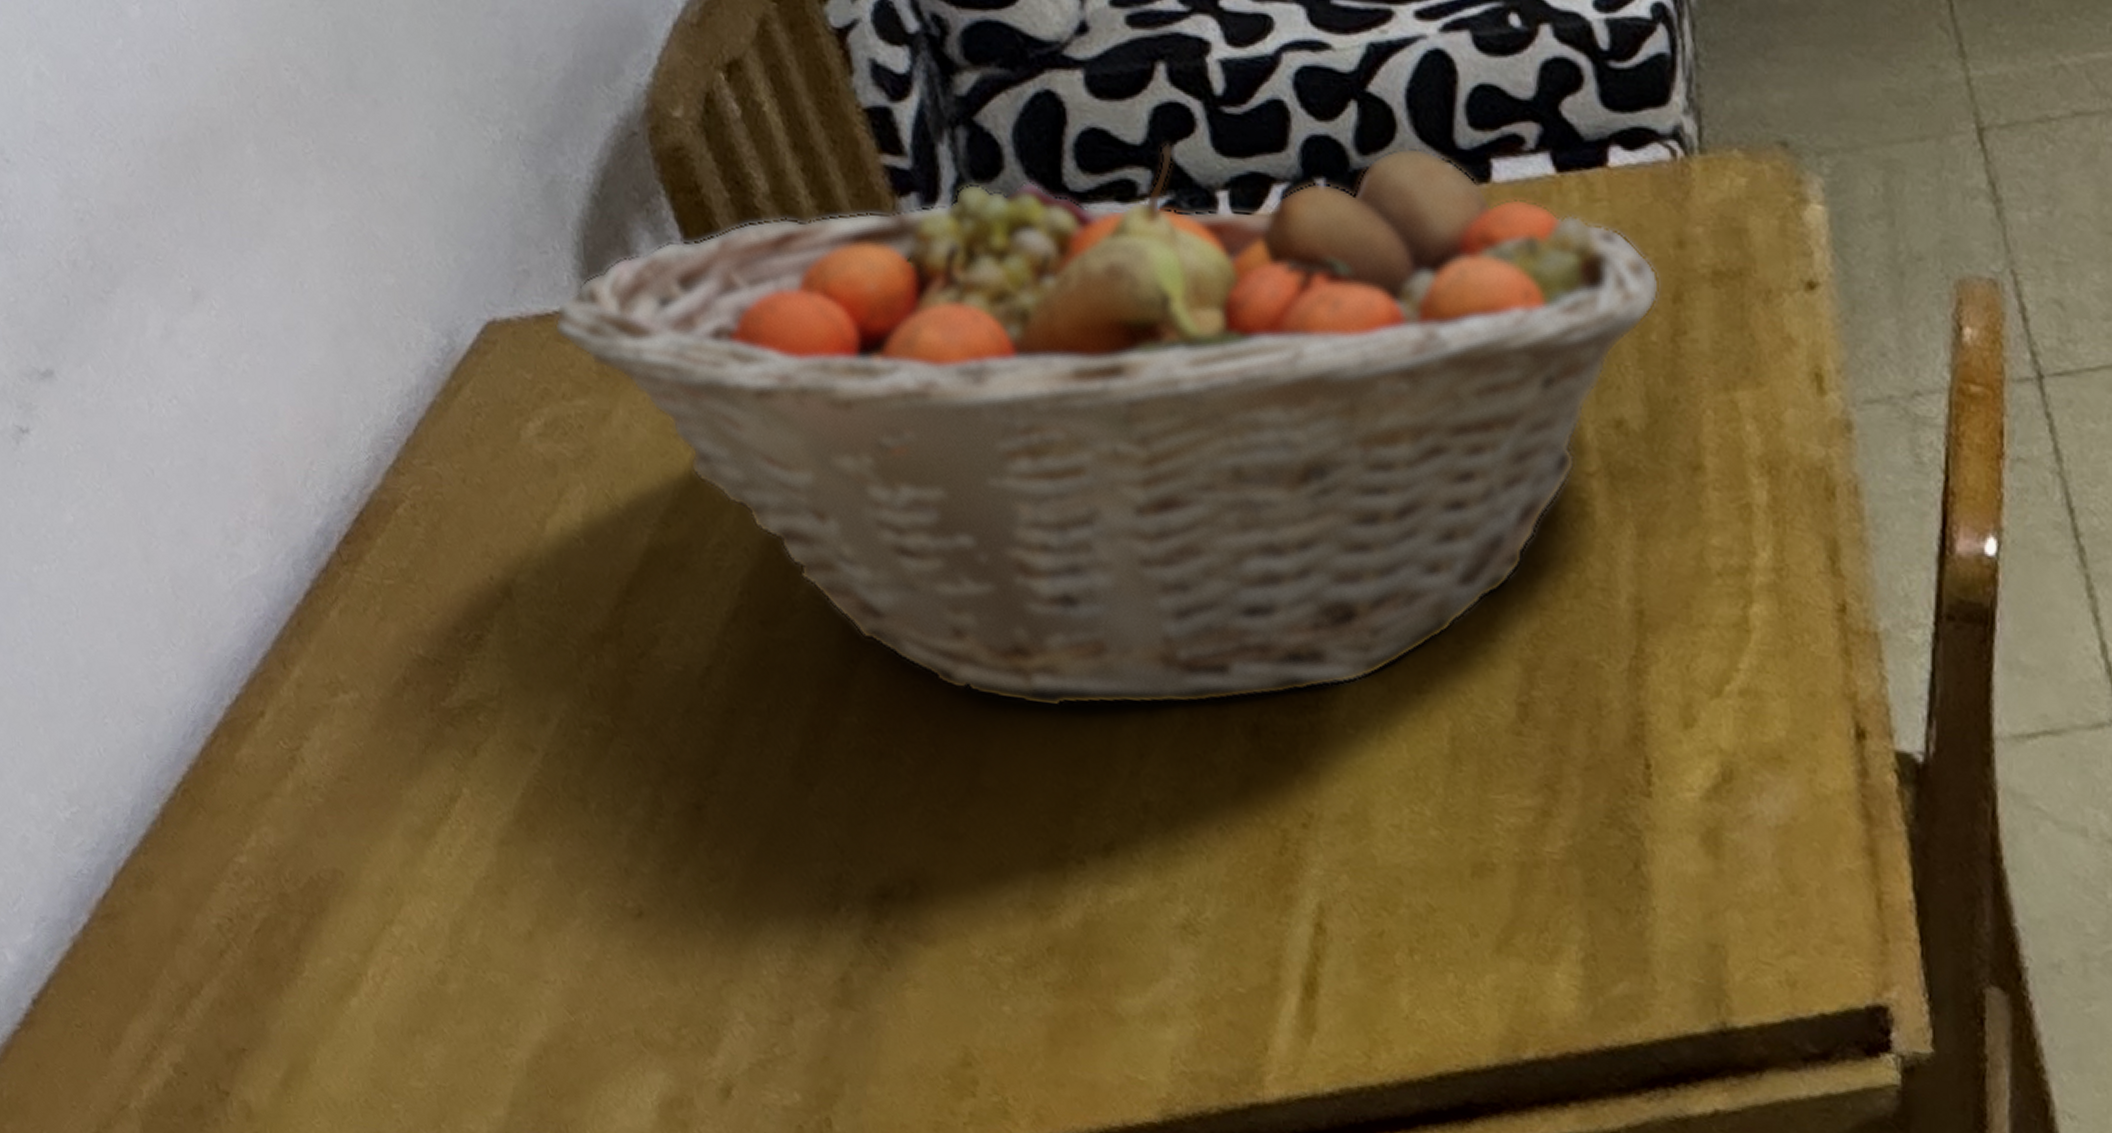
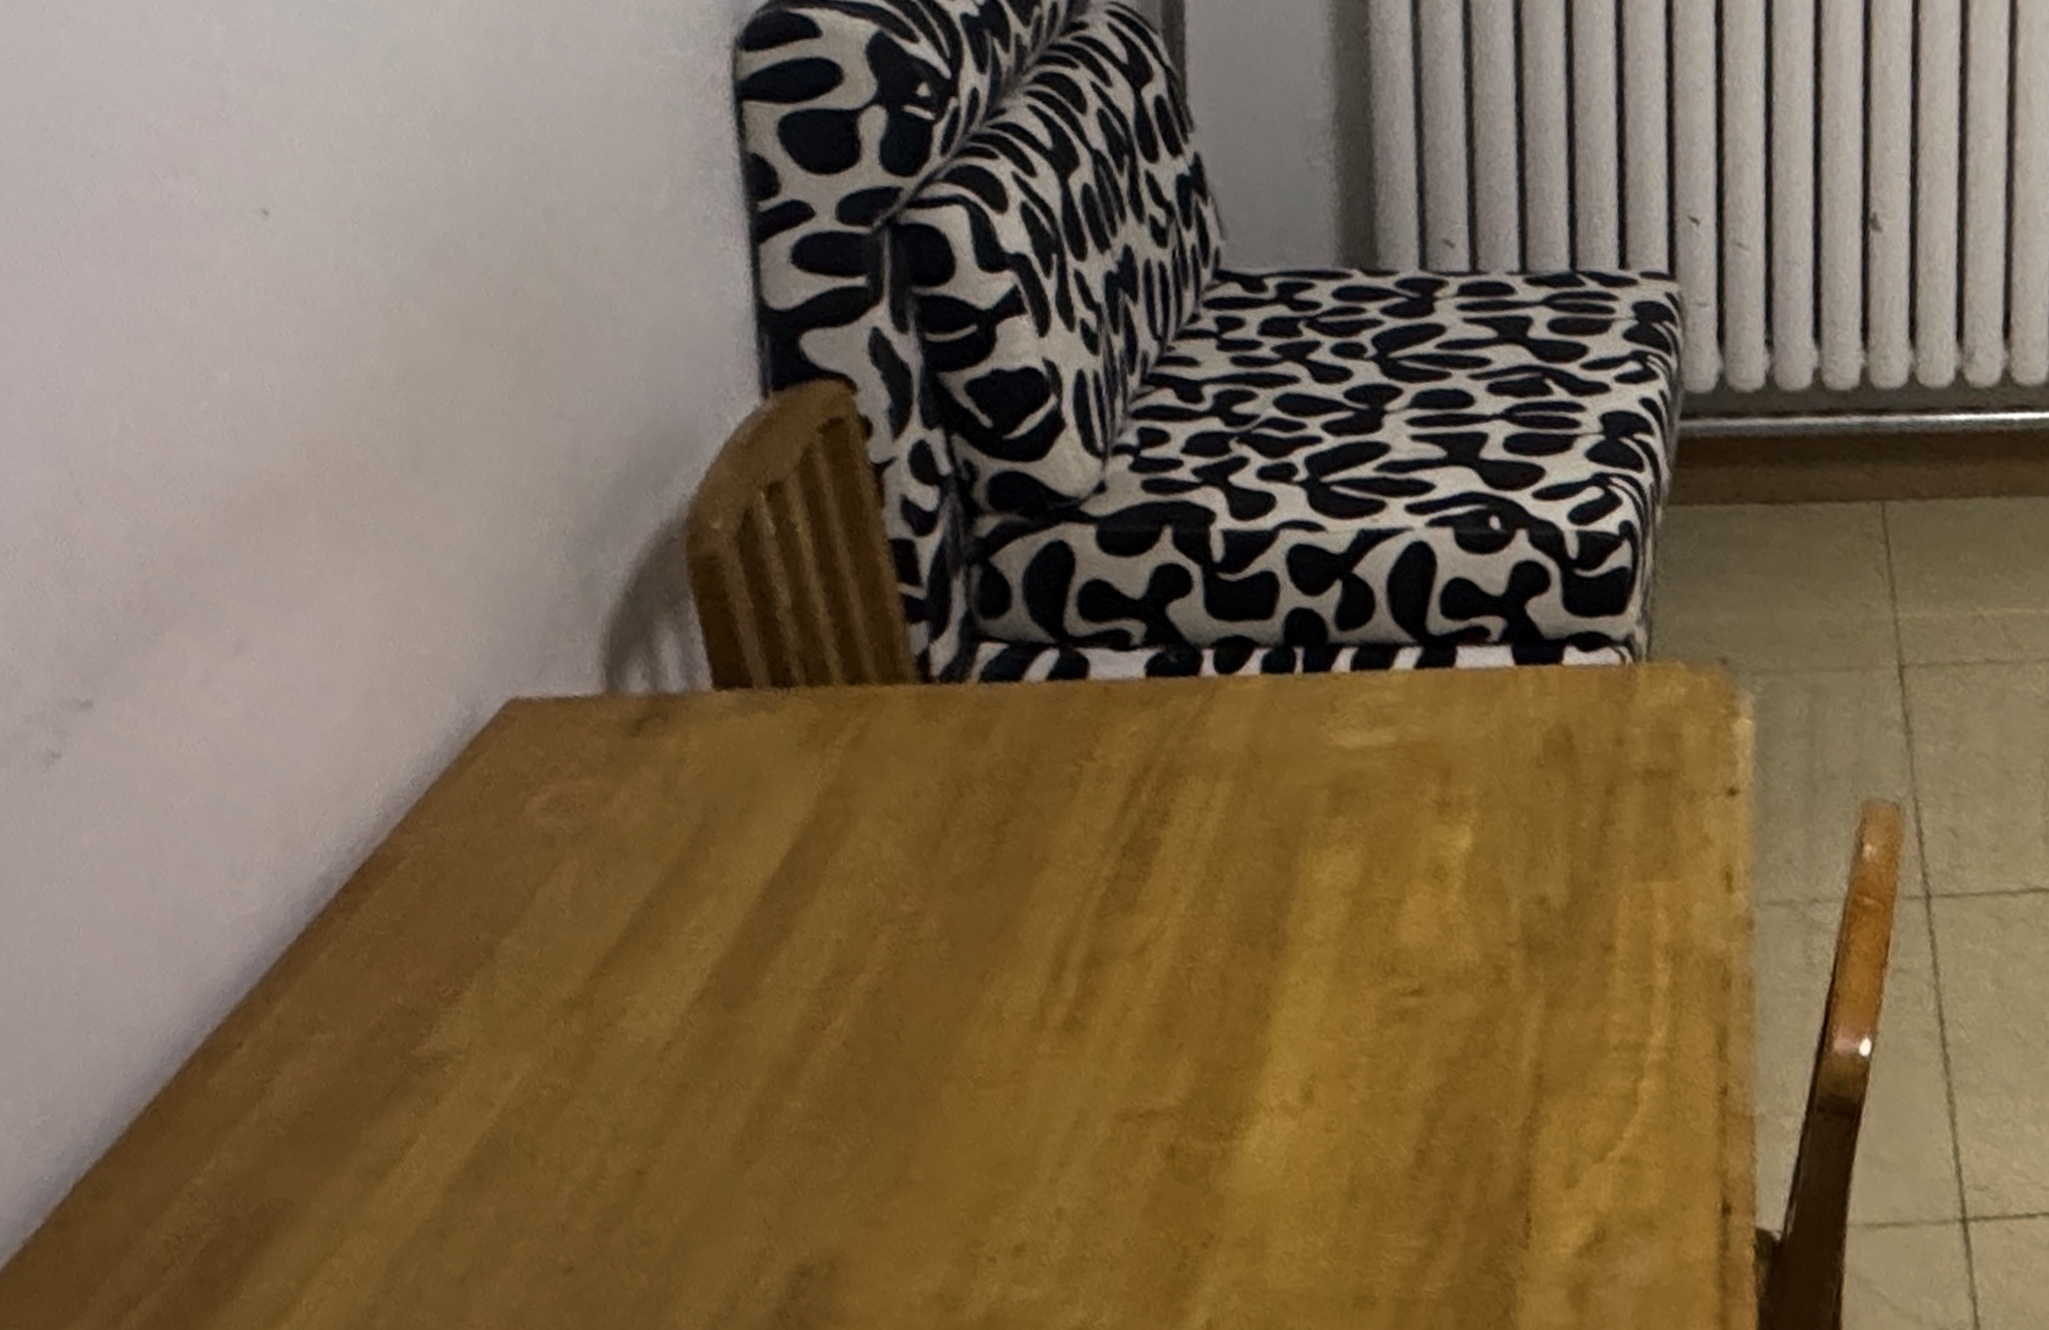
fruit basket: present [554,142,1661,709] -> none [571,599,1597,1122]

